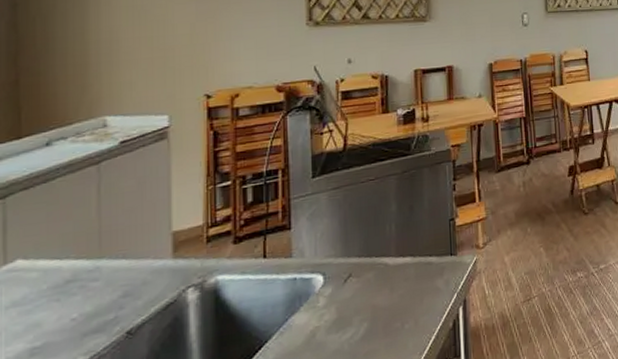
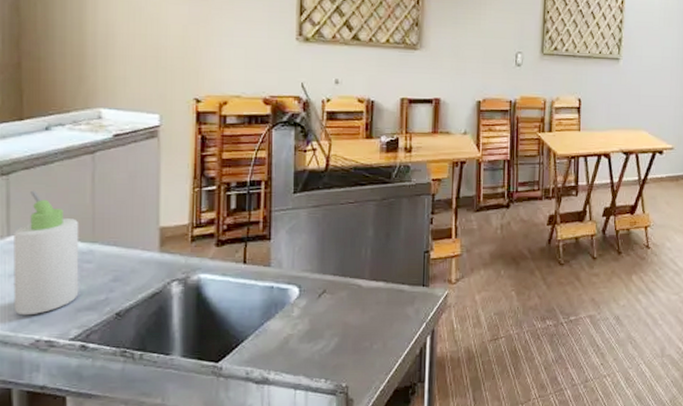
bottle: none [11,210,85,350] -> present [13,190,79,316]

